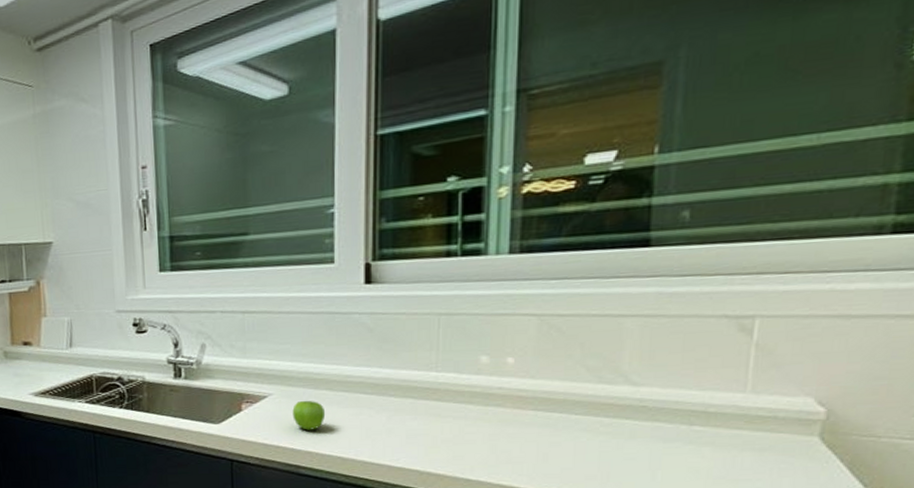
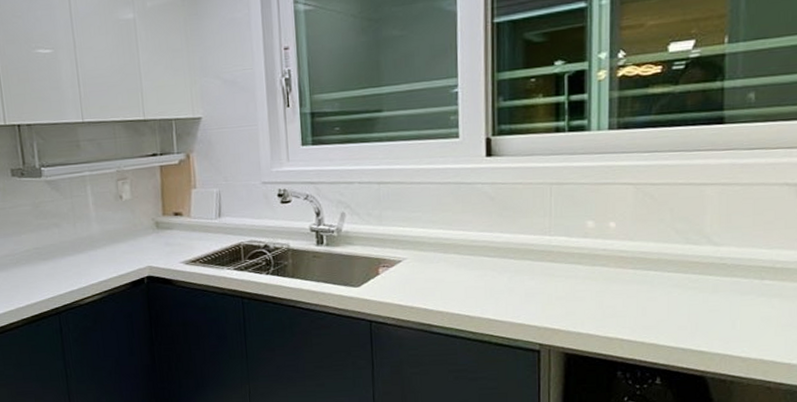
fruit: present [292,400,326,430] -> none [424,263,454,292]

